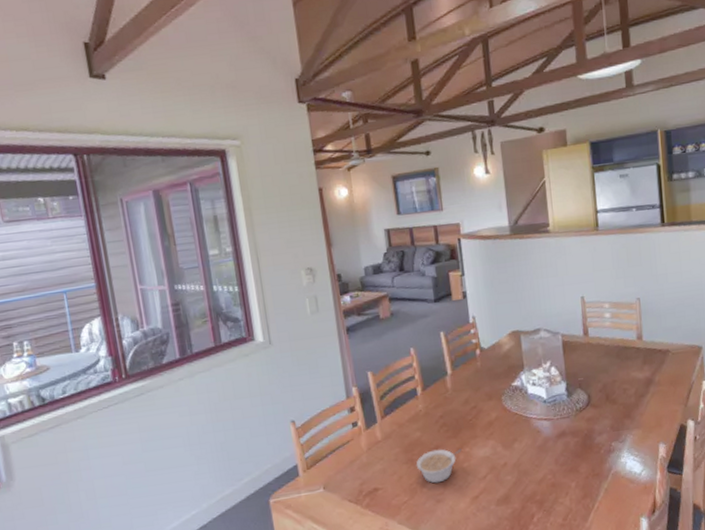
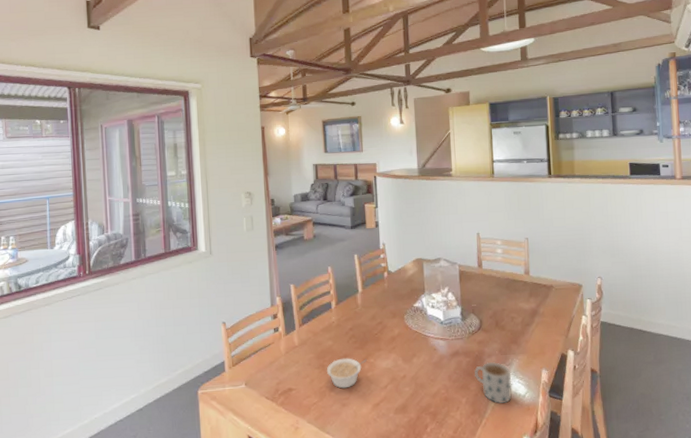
mug: none [584,440,626,485] -> present [475,362,512,403]

